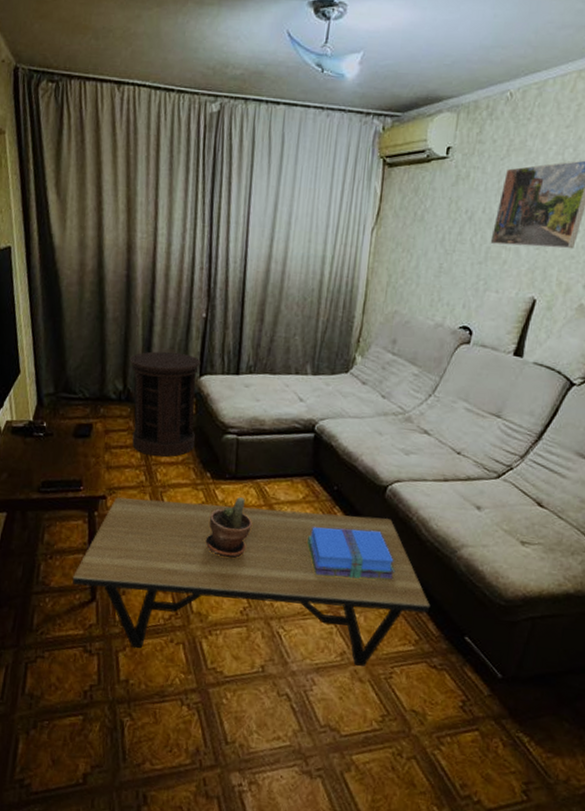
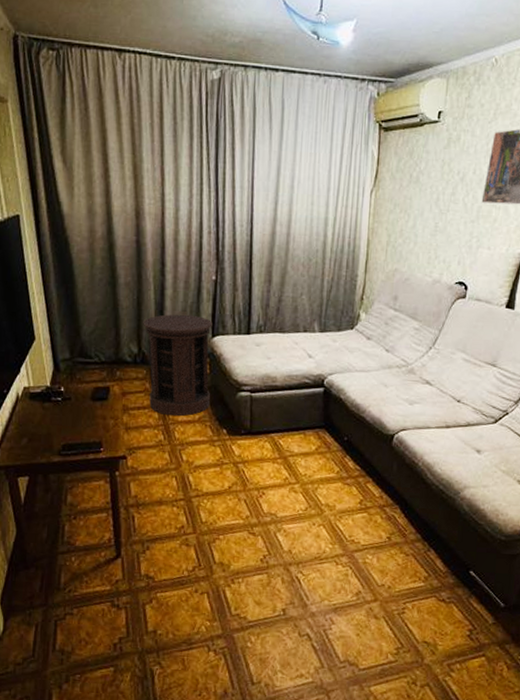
coffee table: present [72,497,431,666] -> none [96,457,438,604]
potted plant: present [205,497,252,559] -> none [224,451,268,510]
books: present [307,527,396,580] -> none [321,476,404,523]

